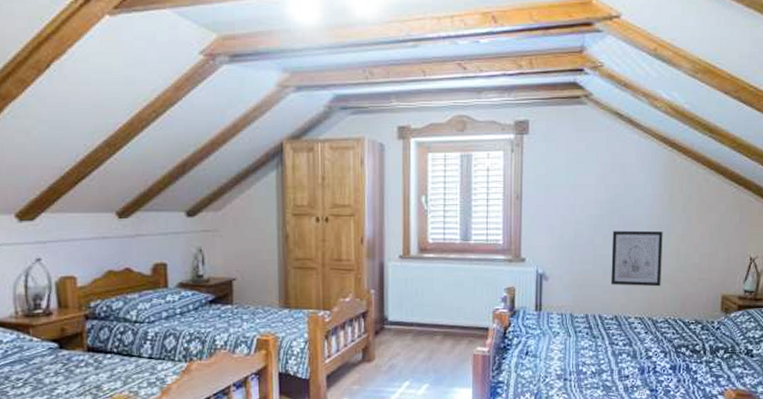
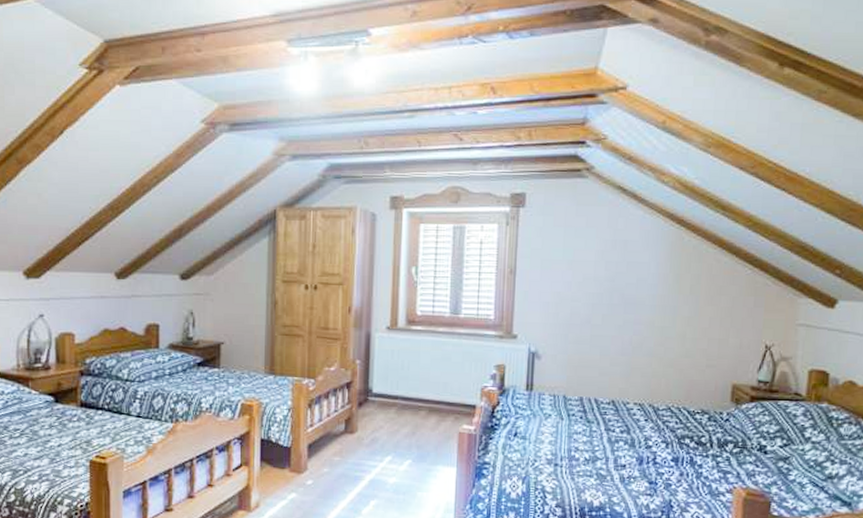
wall art: present [610,230,663,287] -> none [608,310,668,372]

